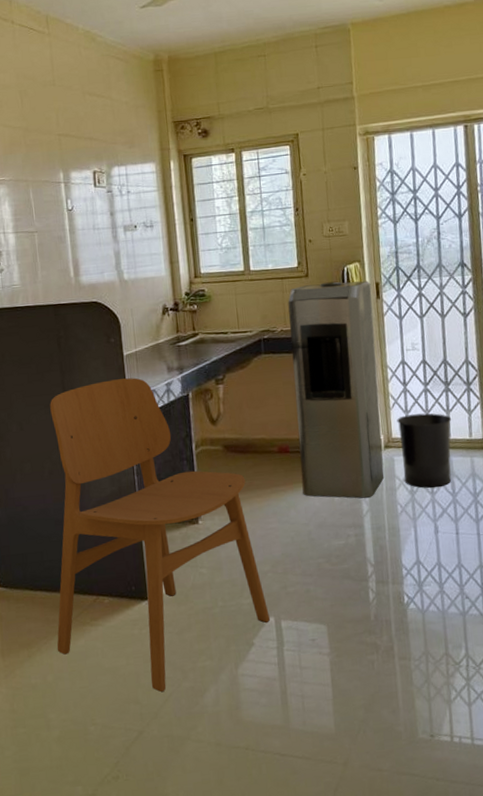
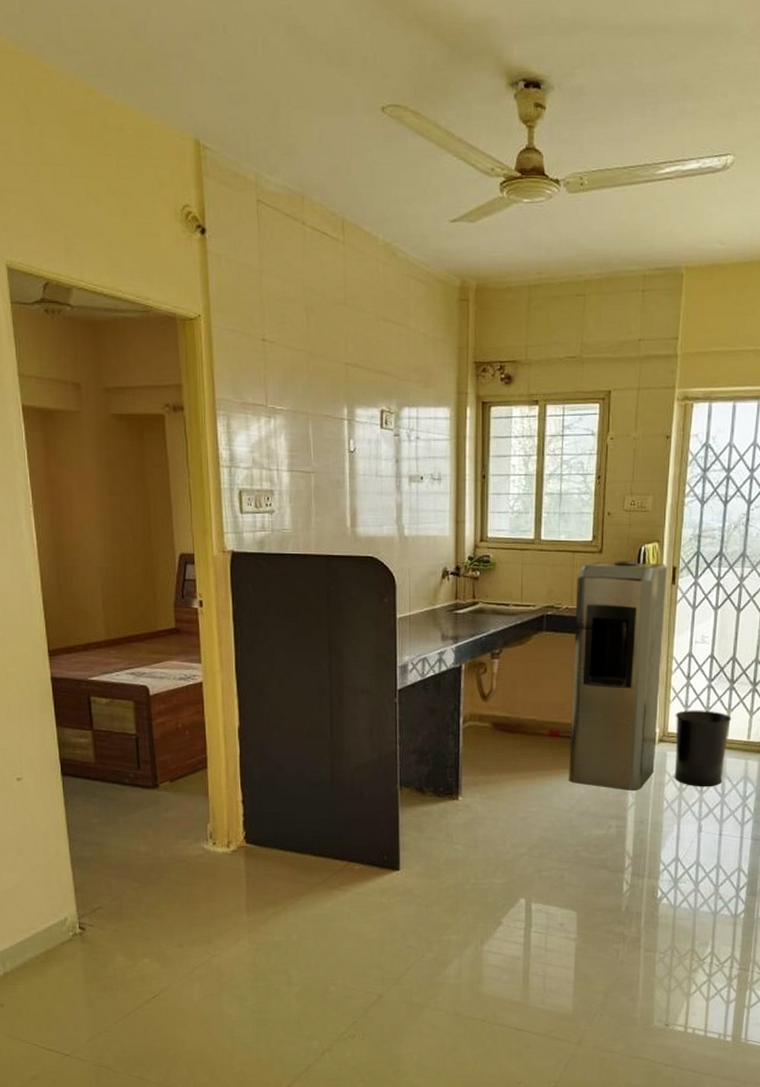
dining chair: present [50,377,270,692] -> none [303,643,520,960]

